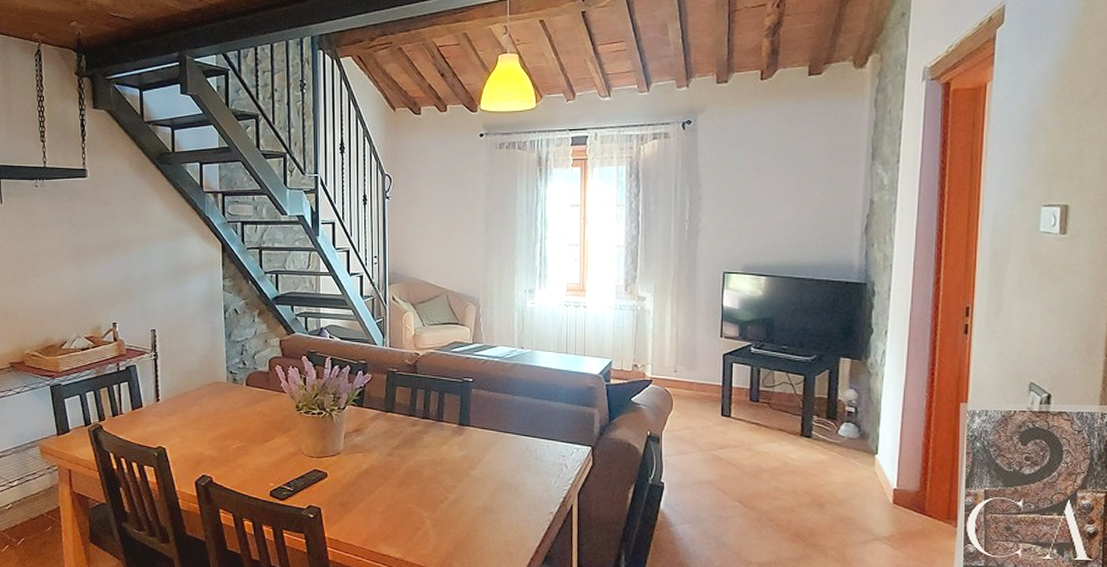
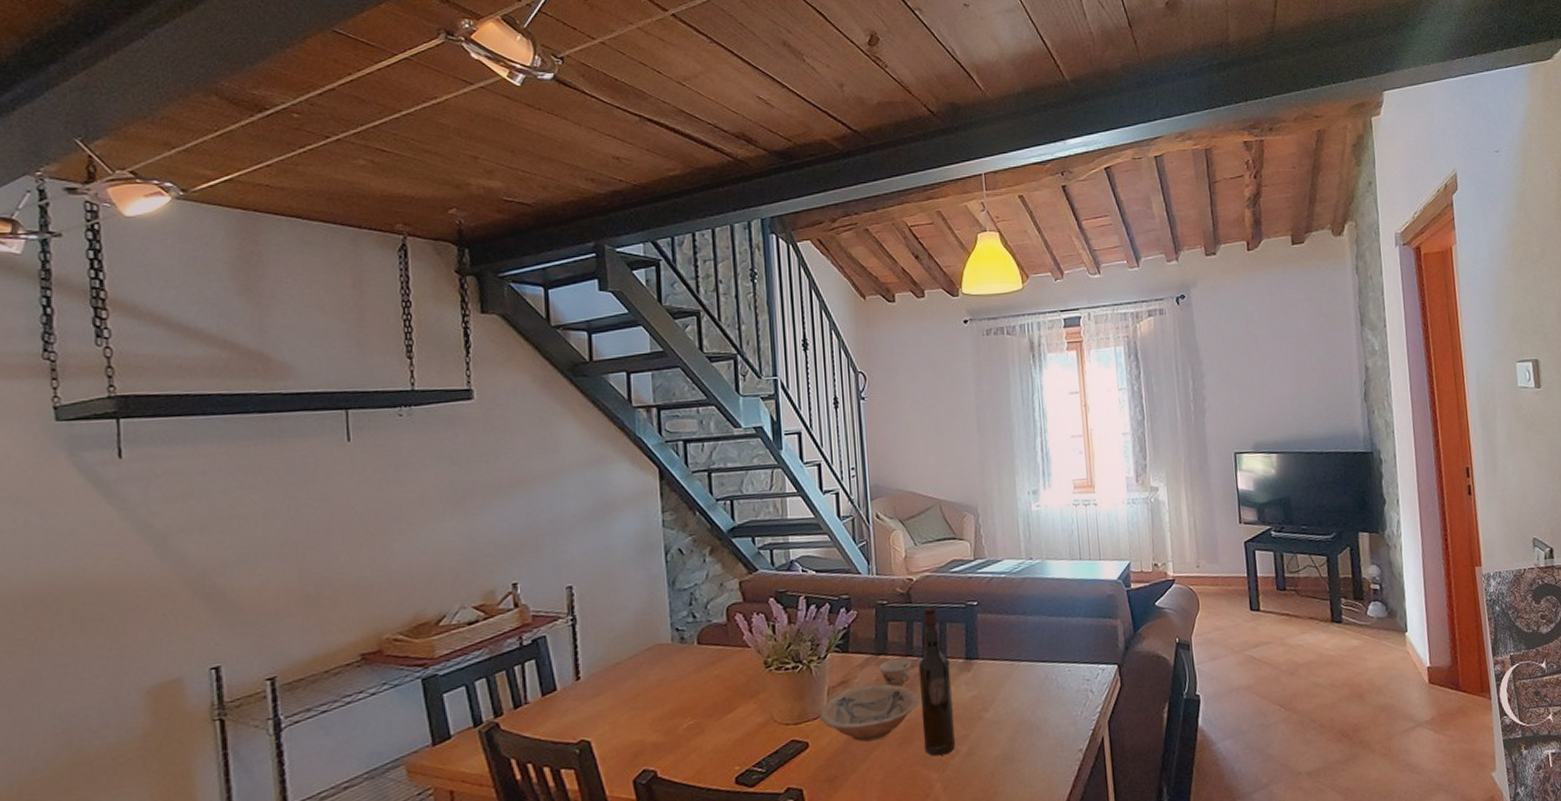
bowl: none [337,435,417,479] -> present [819,684,919,742]
teacup: none [387,418,414,440] -> present [879,659,912,687]
wine bottle: none [419,378,446,499] -> present [918,606,956,756]

